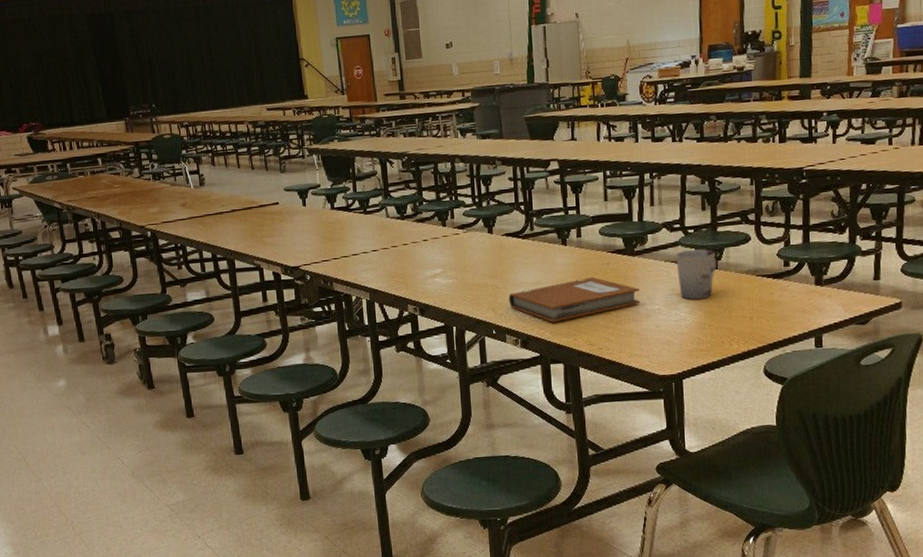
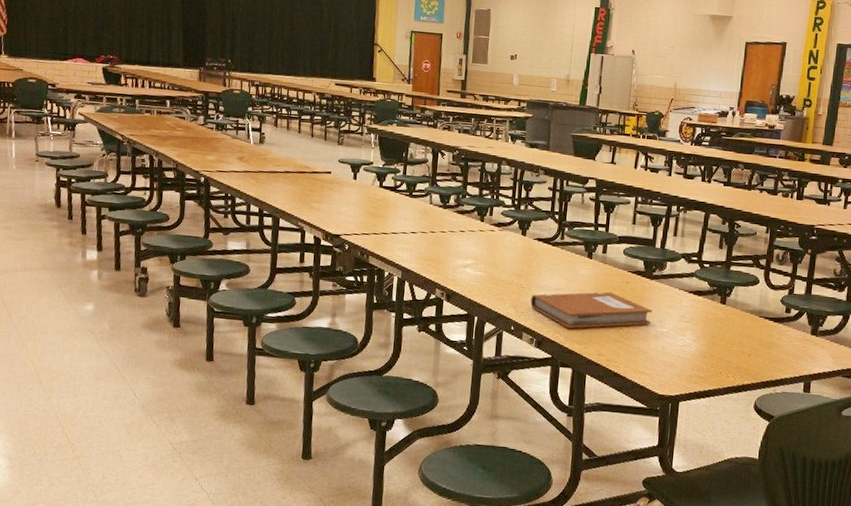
cup: present [676,249,716,299] -> none [688,282,726,330]

